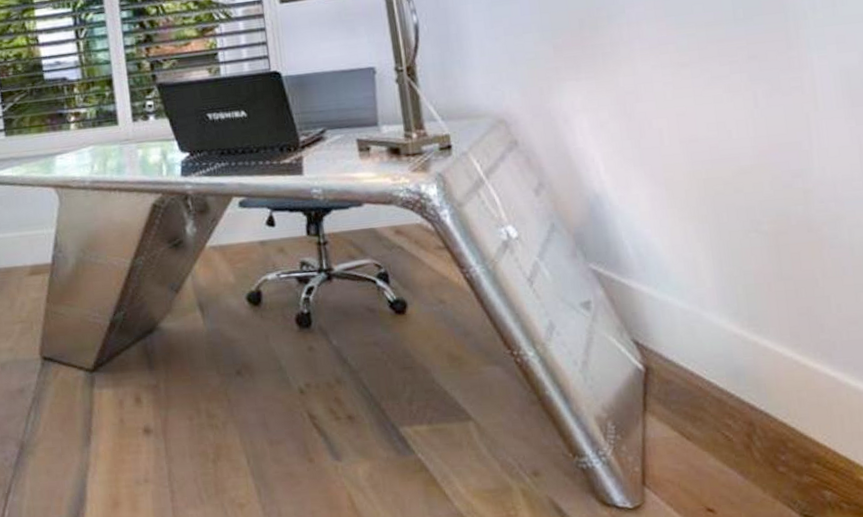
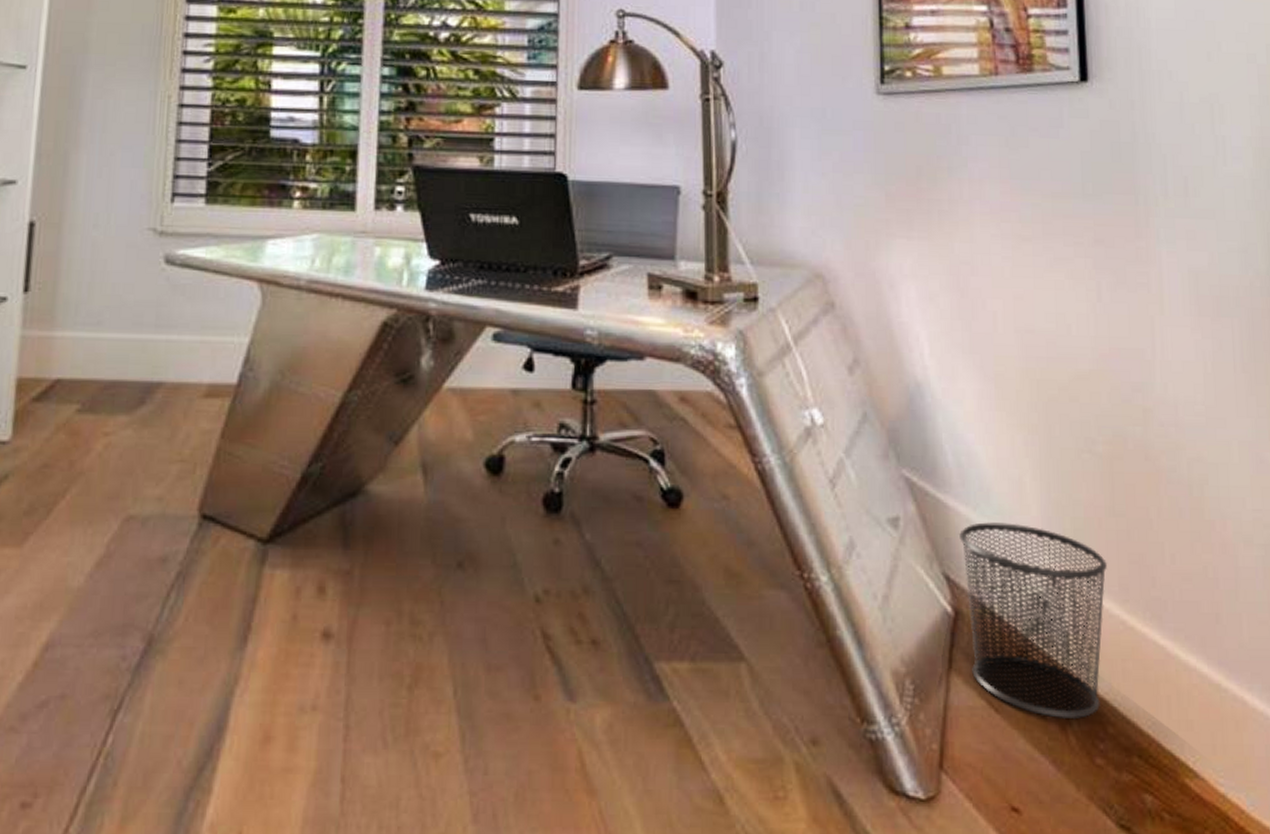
waste bin: none [643,295,780,441] -> present [958,522,1108,720]

